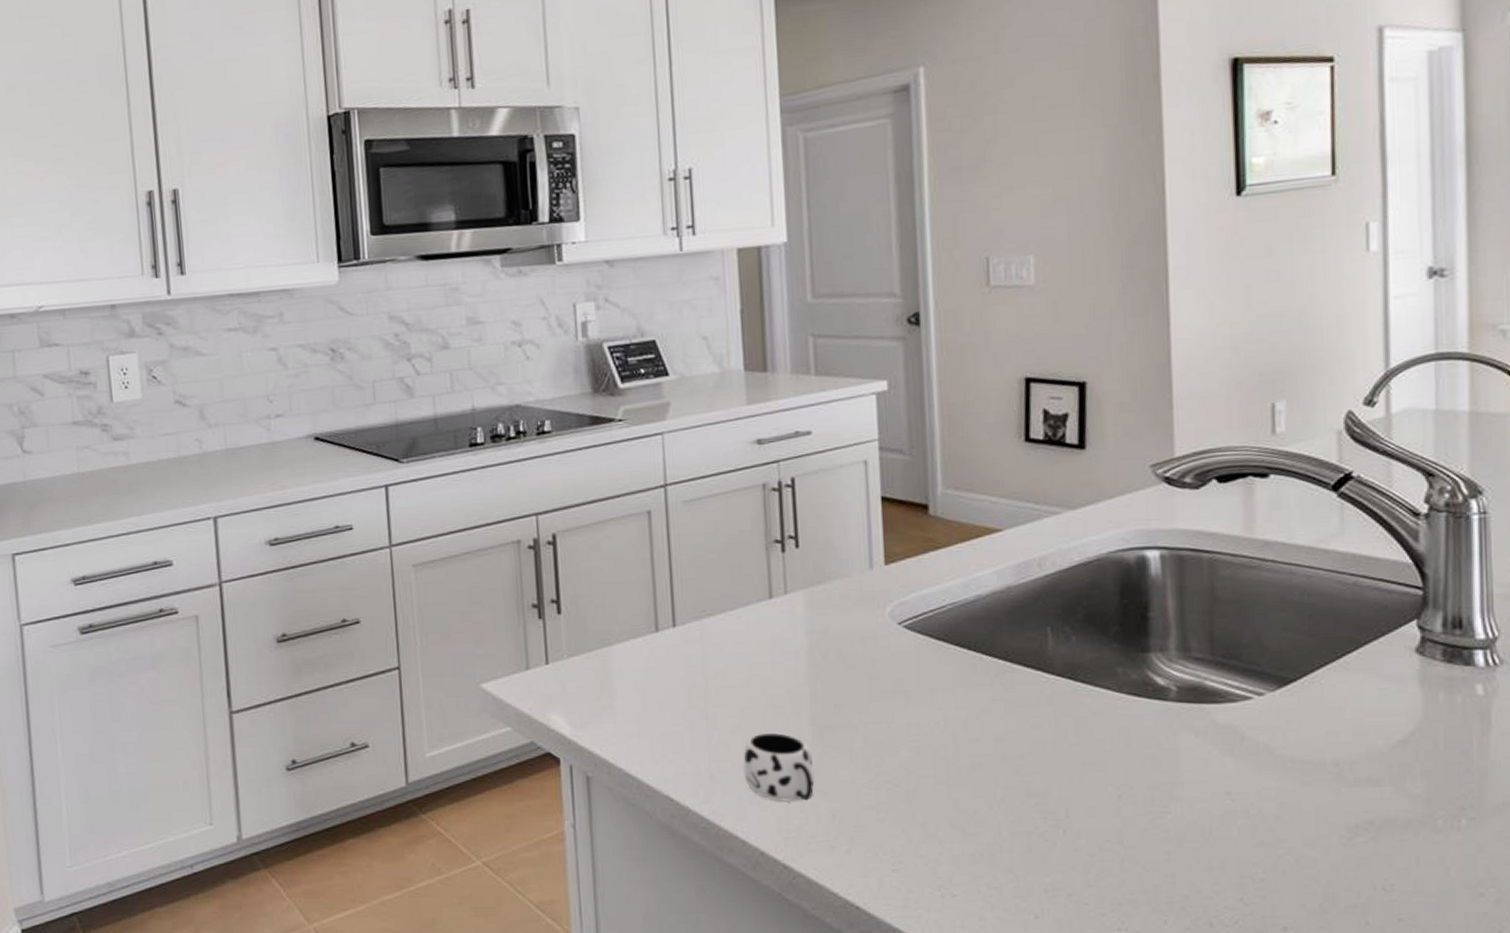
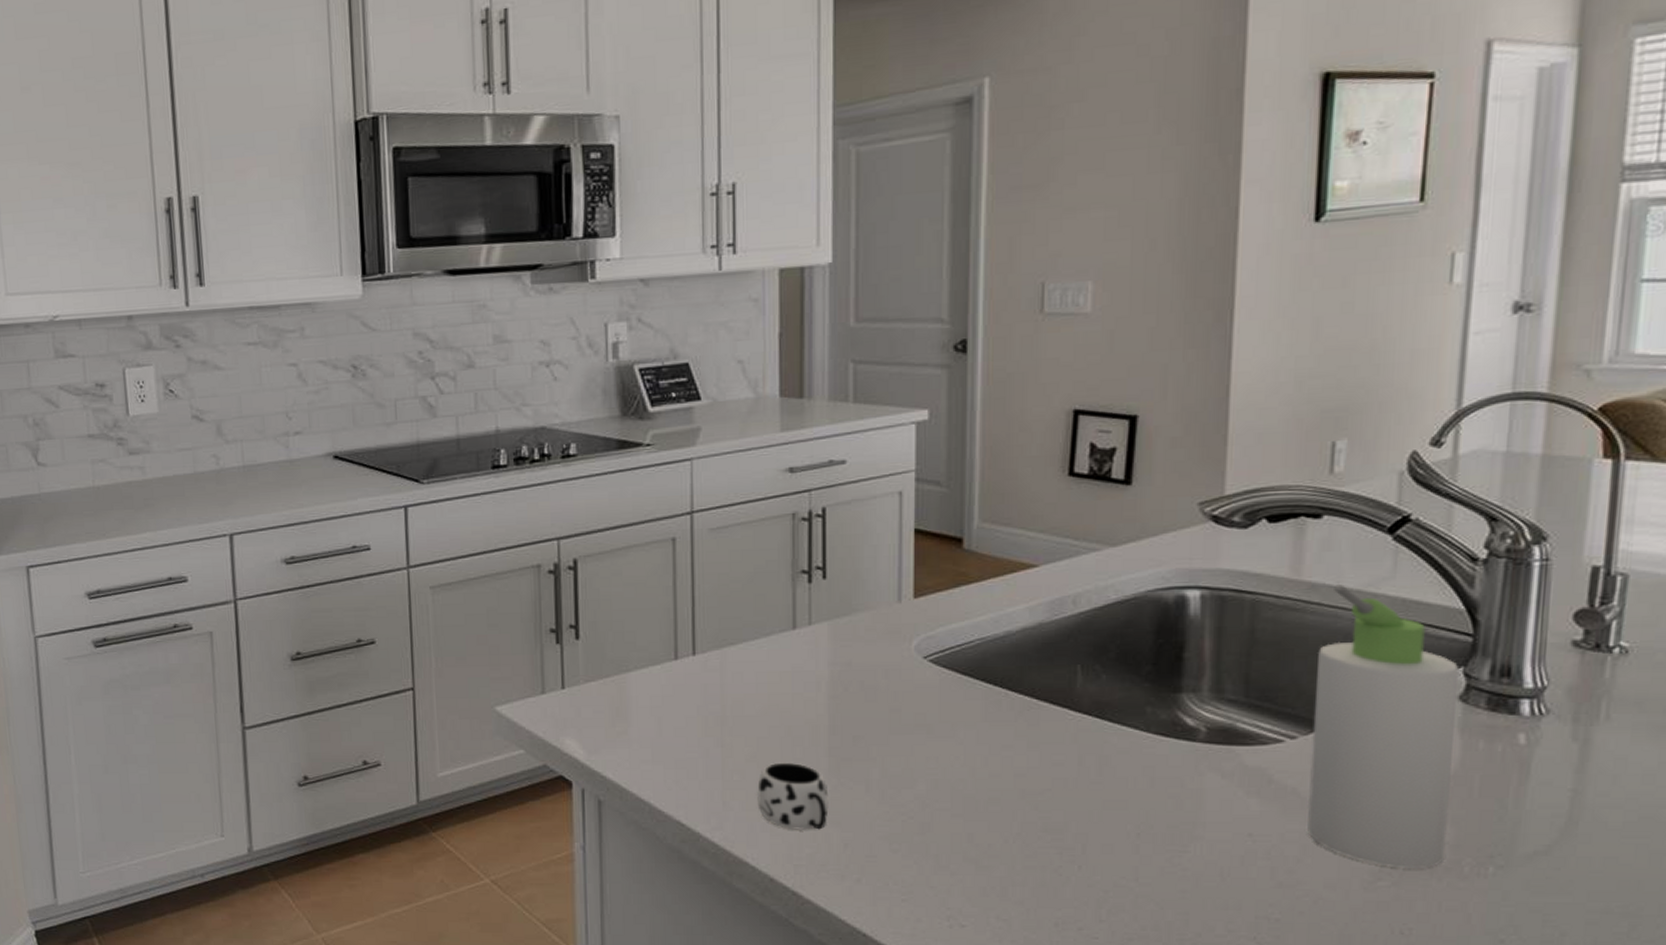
bottle: none [1277,541,1418,823] -> present [1307,584,1460,869]

